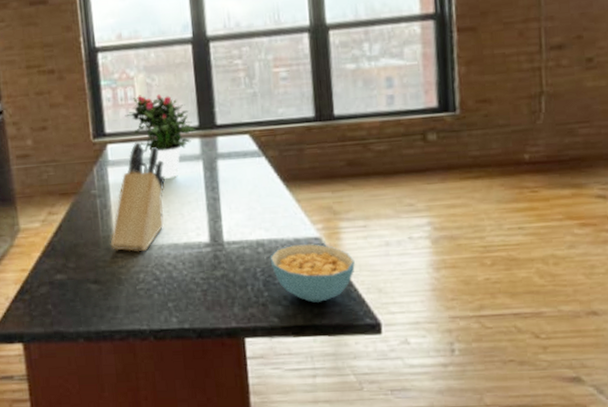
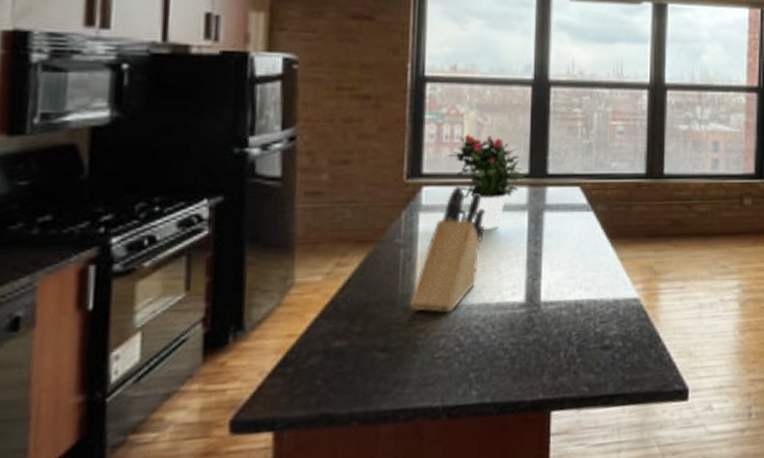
cereal bowl: present [270,243,355,303] -> none [587,304,669,369]

